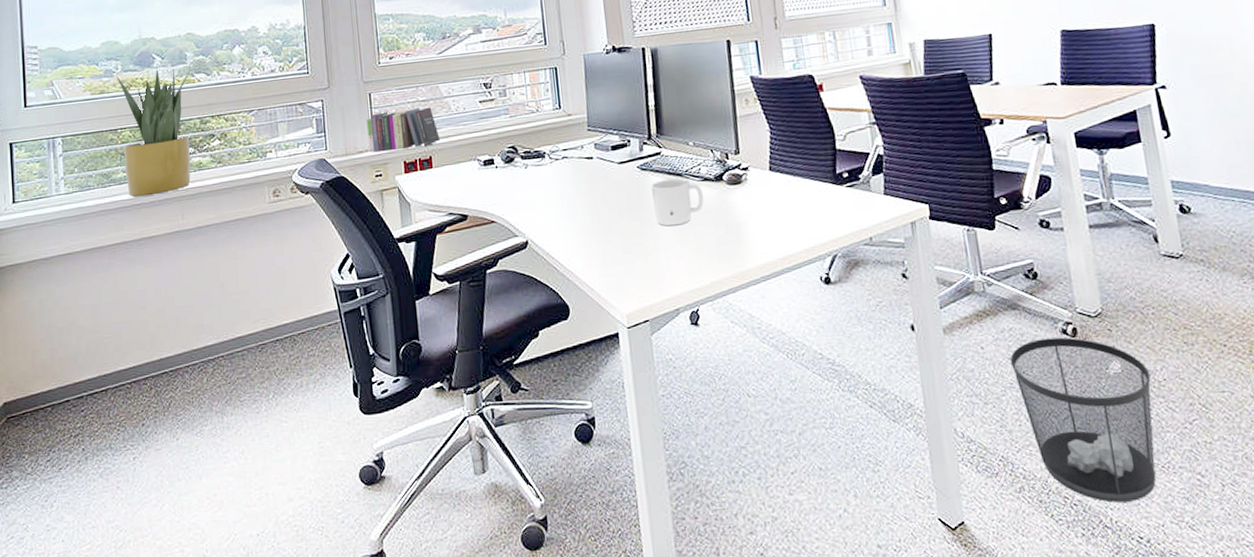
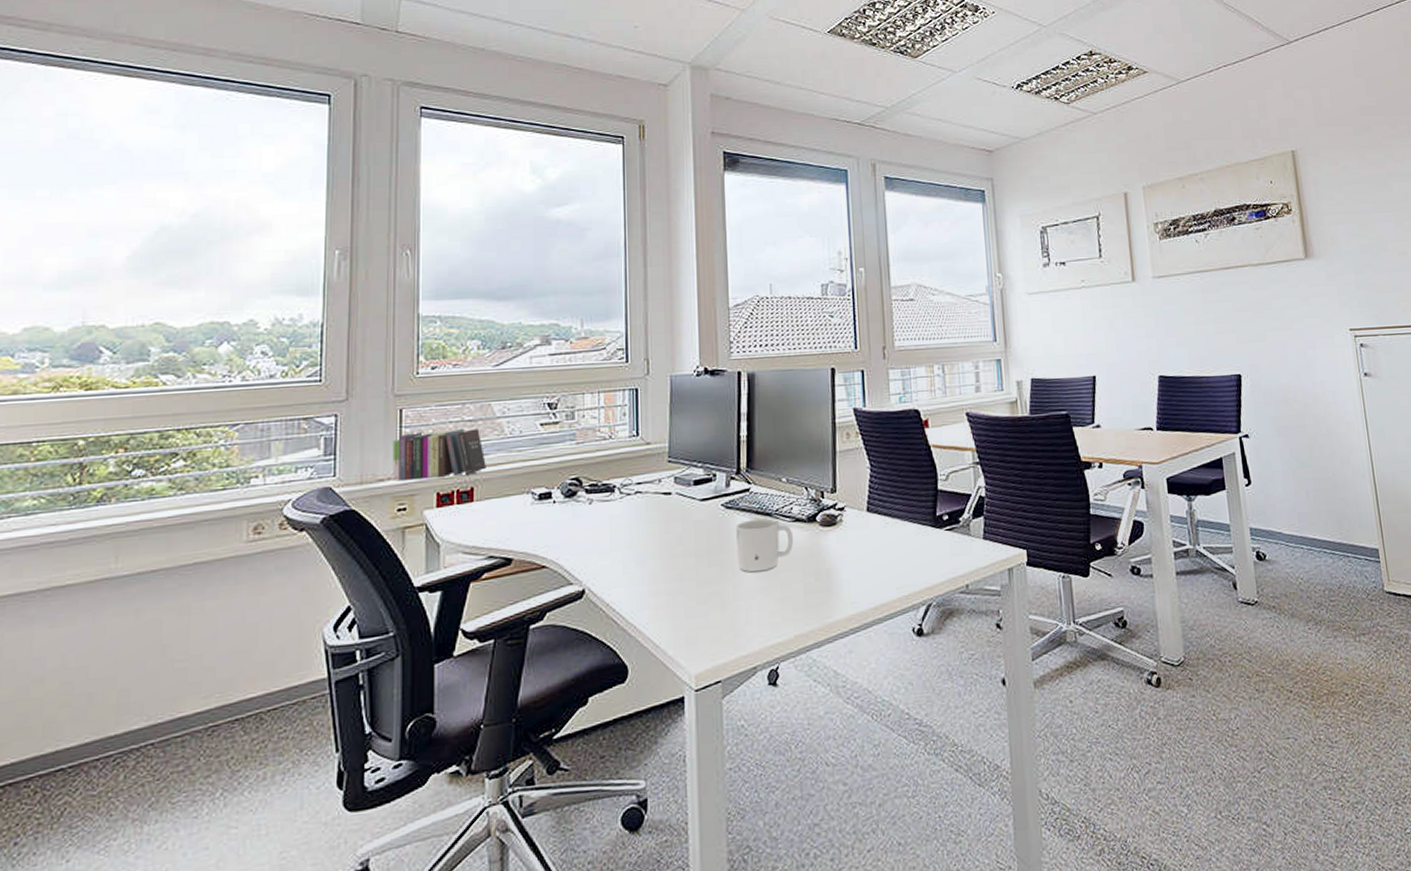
planter: present [117,68,191,197] -> none [36,366,154,533]
waste bin: present [1009,337,1156,503] -> none [1096,687,1227,860]

